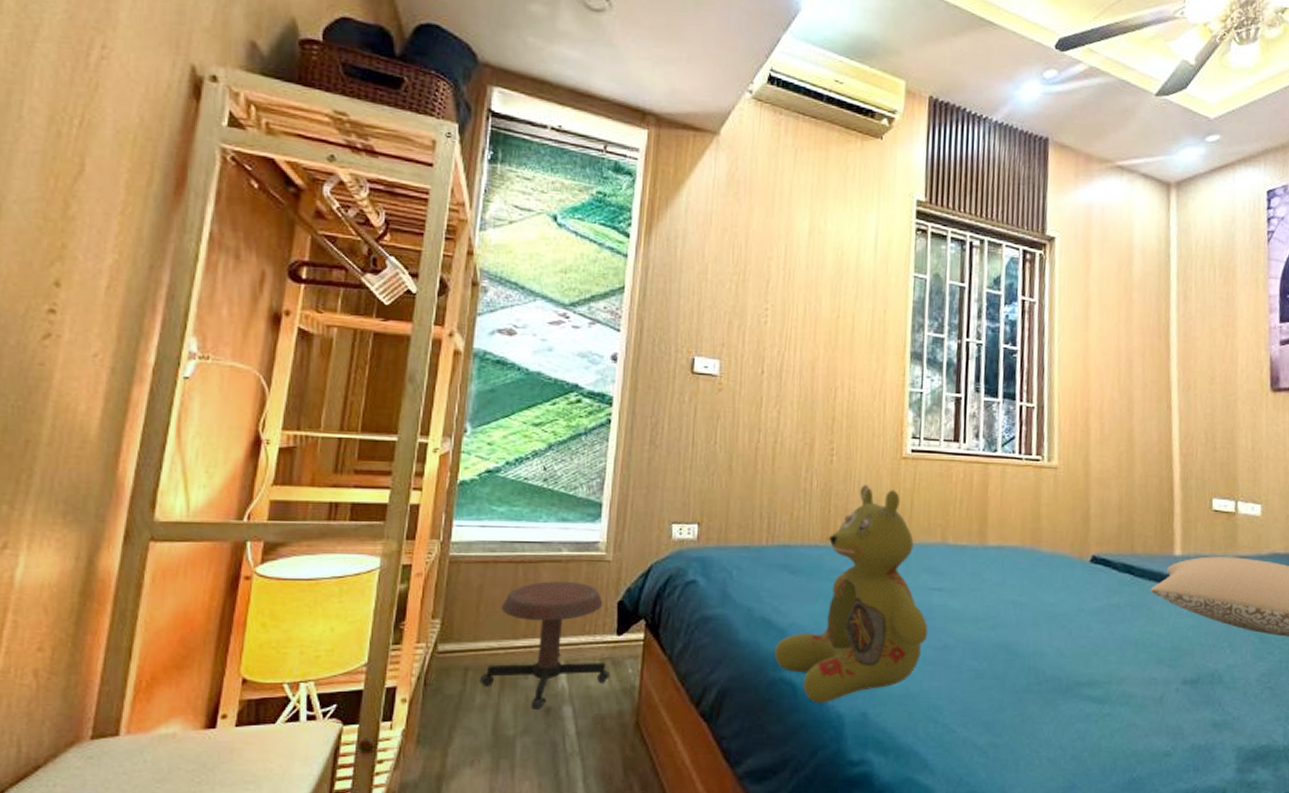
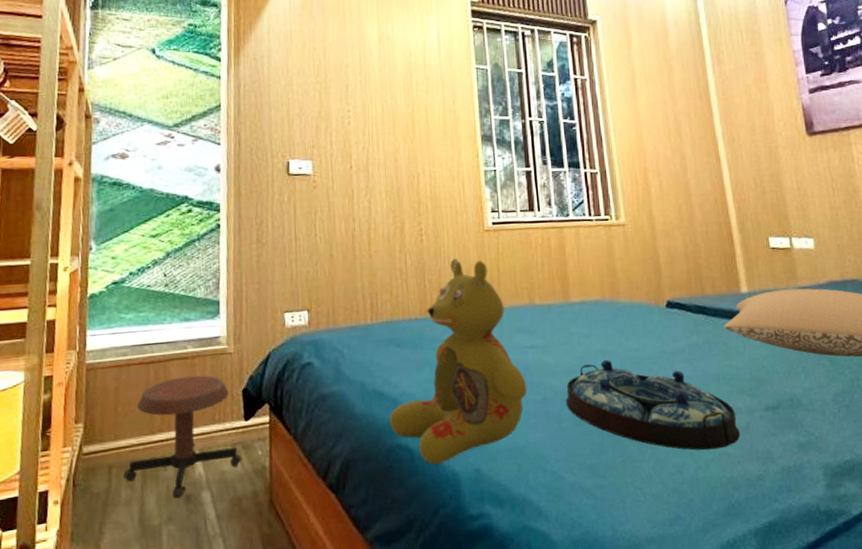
serving tray: none [968,611,1153,719] -> present [566,359,741,451]

